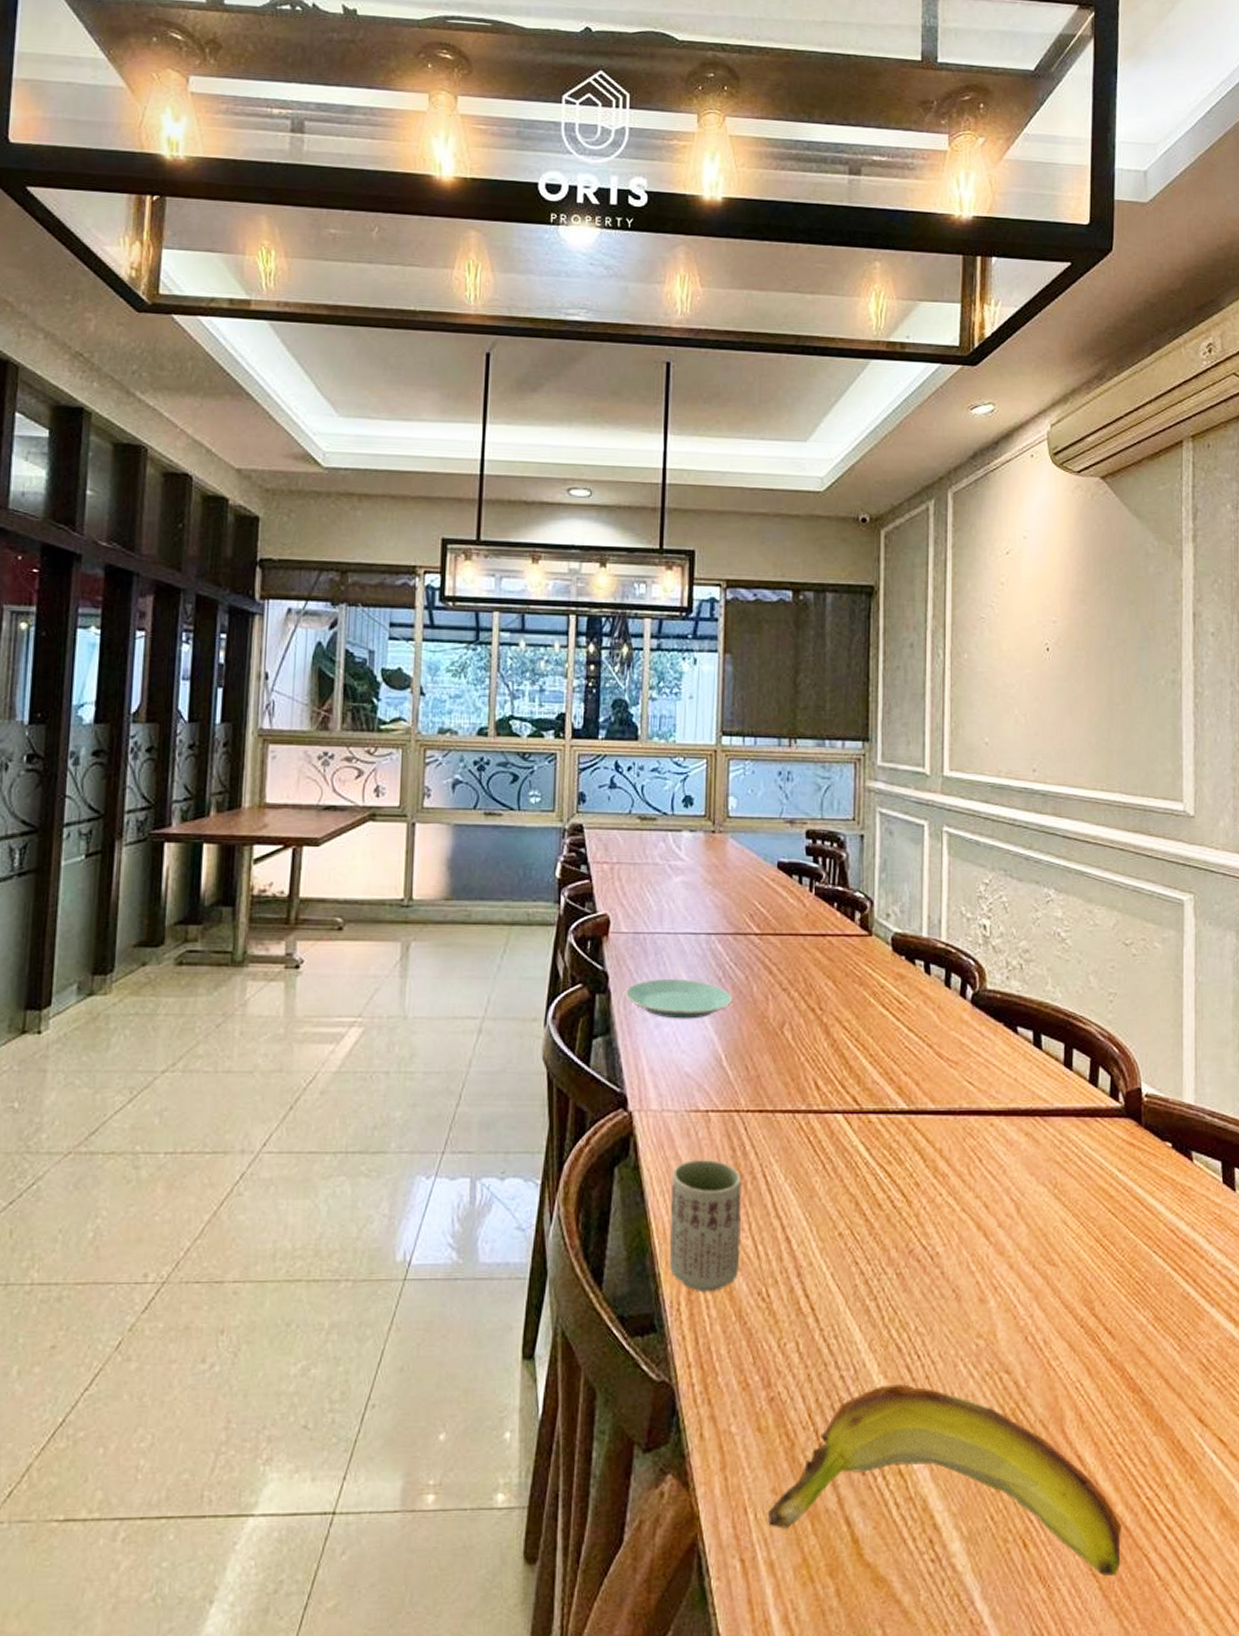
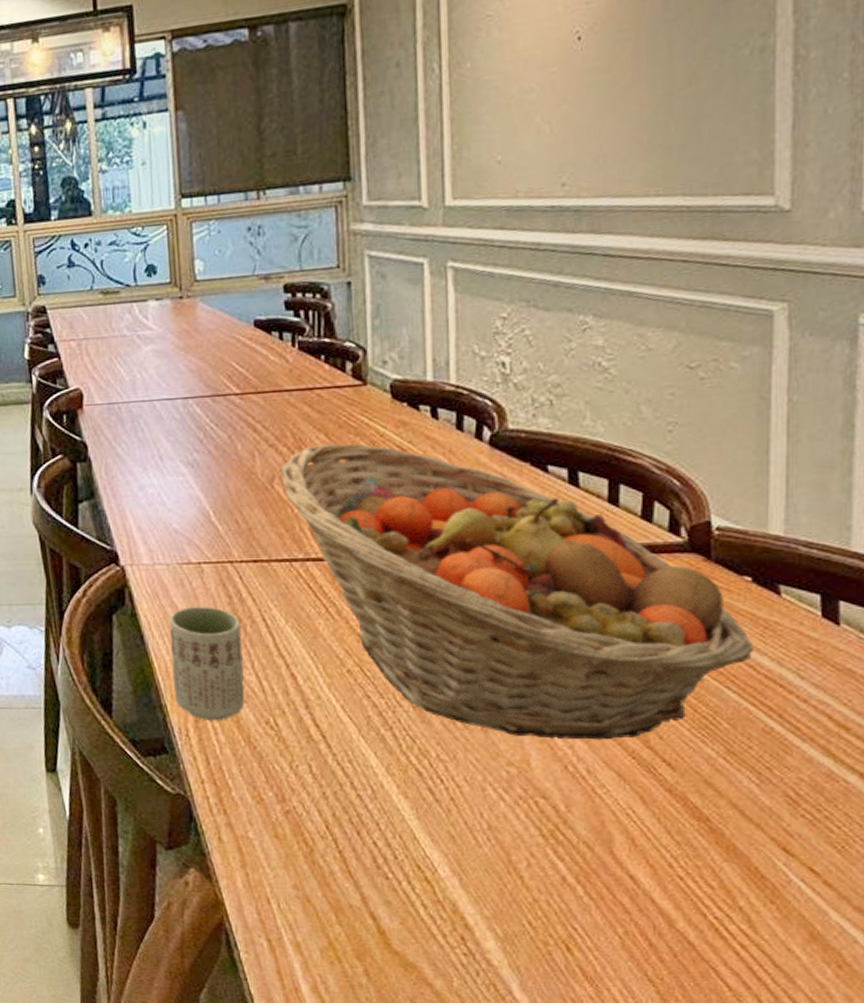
plate: present [625,978,734,1019] -> none [105,442,218,481]
banana: present [767,1384,1122,1577] -> none [290,804,684,984]
fruit basket: none [790,992,1174,1308] -> present [280,444,754,740]

